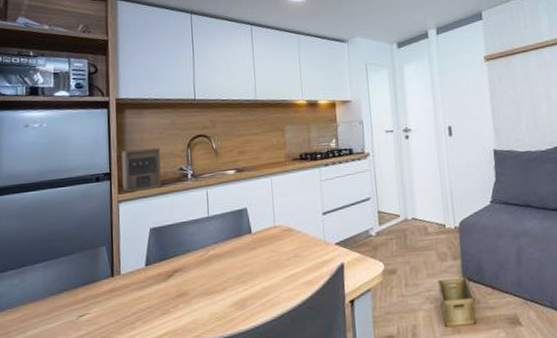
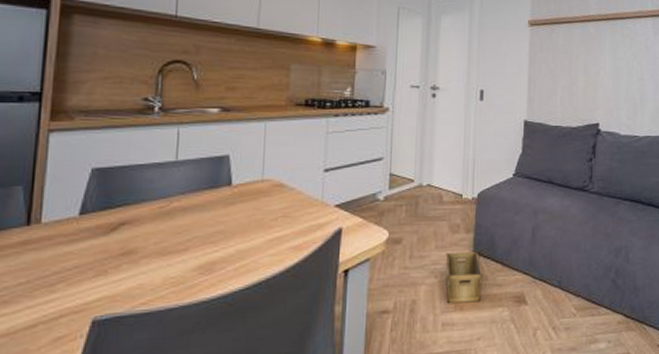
speaker: present [121,147,161,193] -> none [57,66,120,120]

